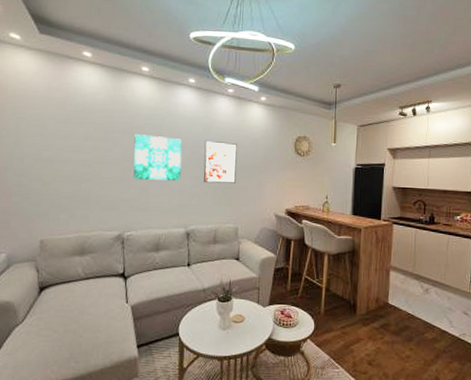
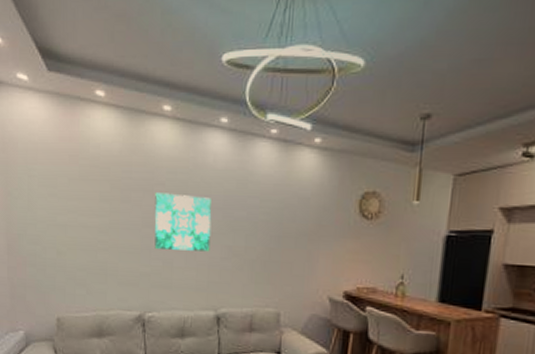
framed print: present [203,140,237,184] -> none [237,199,281,256]

